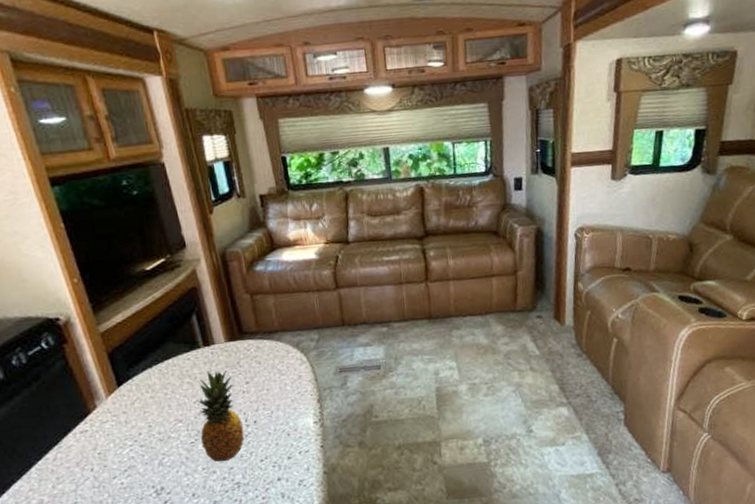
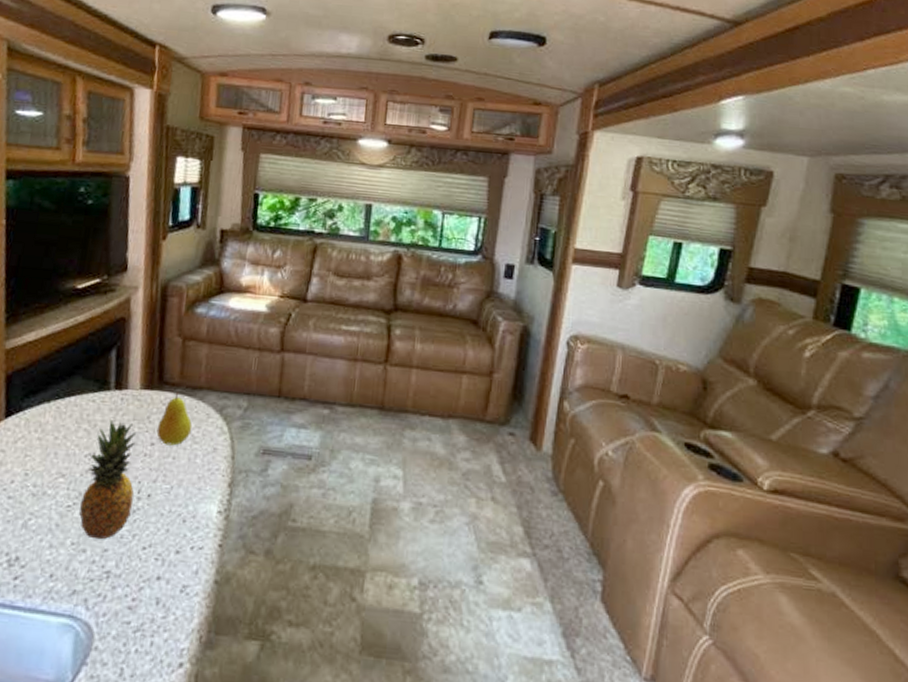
fruit: none [247,337,277,381] -> present [156,391,193,446]

